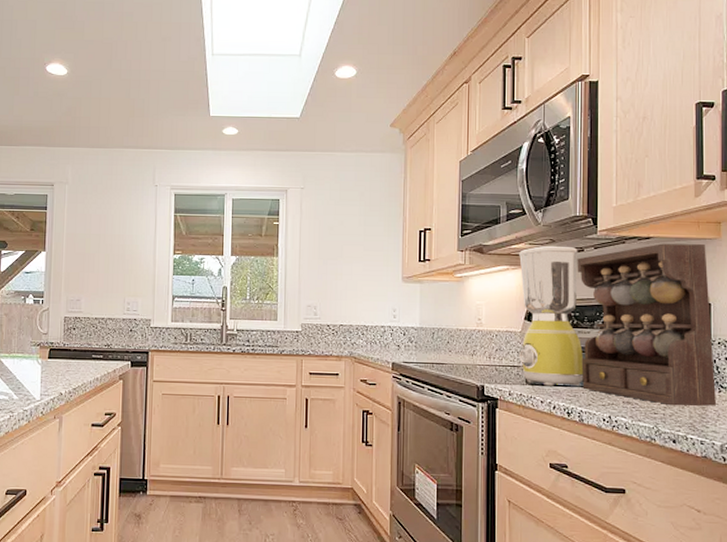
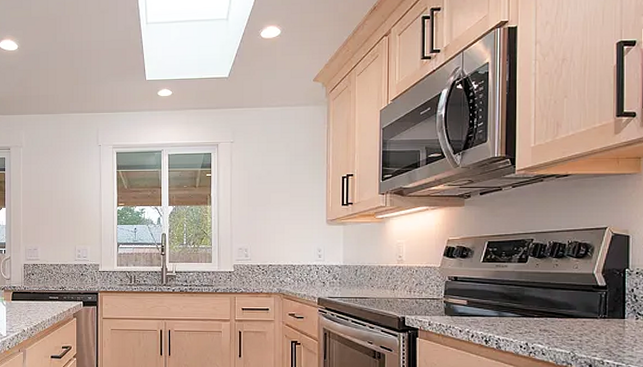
blender: present [519,245,584,386] -> none [438,186,502,316]
spice rack: present [577,243,717,407] -> none [495,180,634,333]

